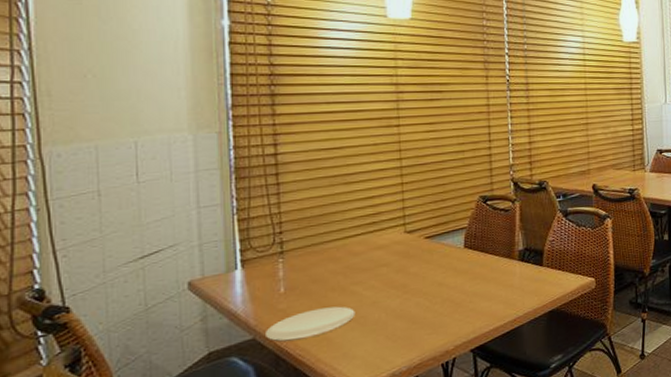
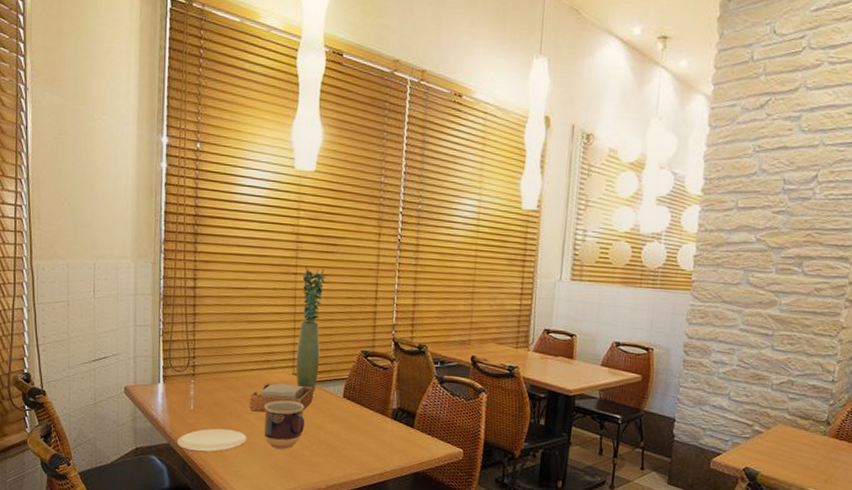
napkin holder: none [354,242,431,280] -> present [249,383,314,411]
cup: none [373,261,424,317] -> present [263,400,305,449]
vase: none [406,116,434,250] -> present [296,265,325,394]

